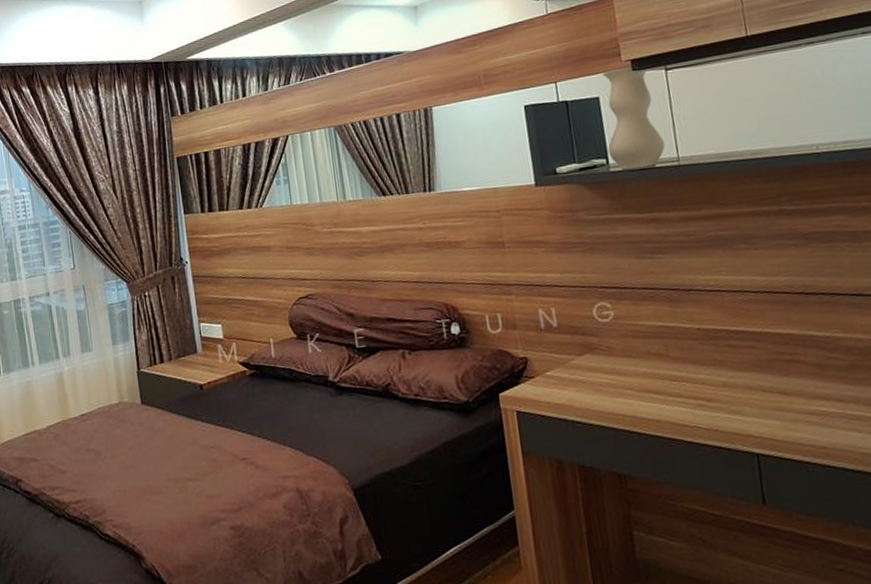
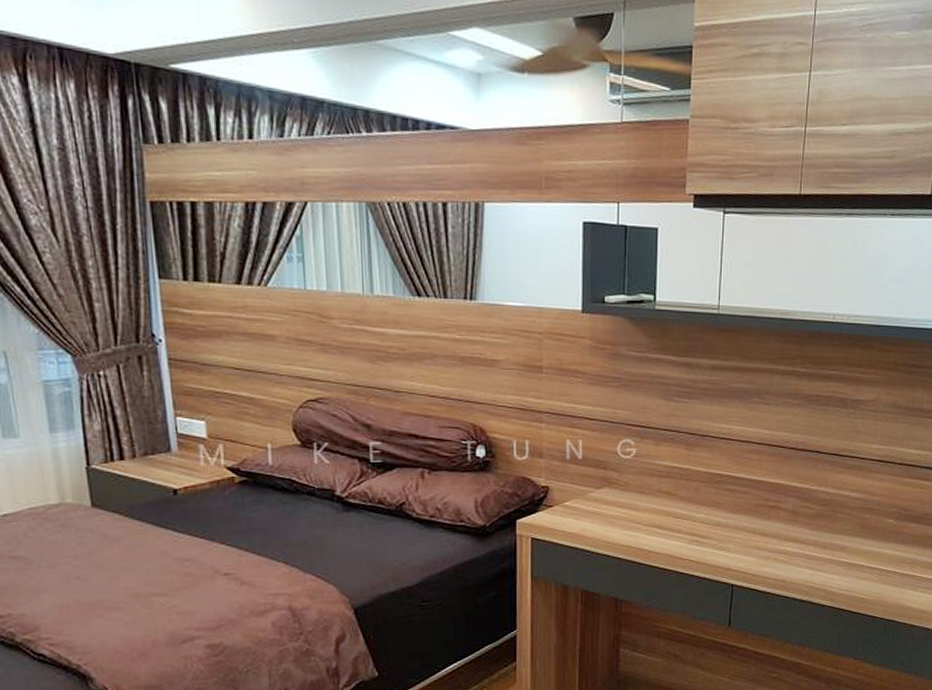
vase: present [601,67,666,172] -> none [657,201,710,312]

